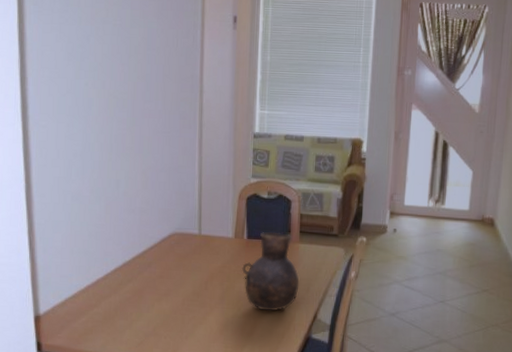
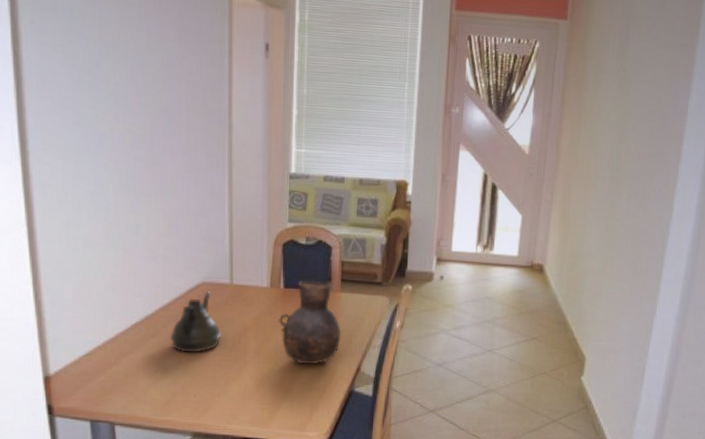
teapot: none [144,241,191,298] -> present [169,291,222,353]

